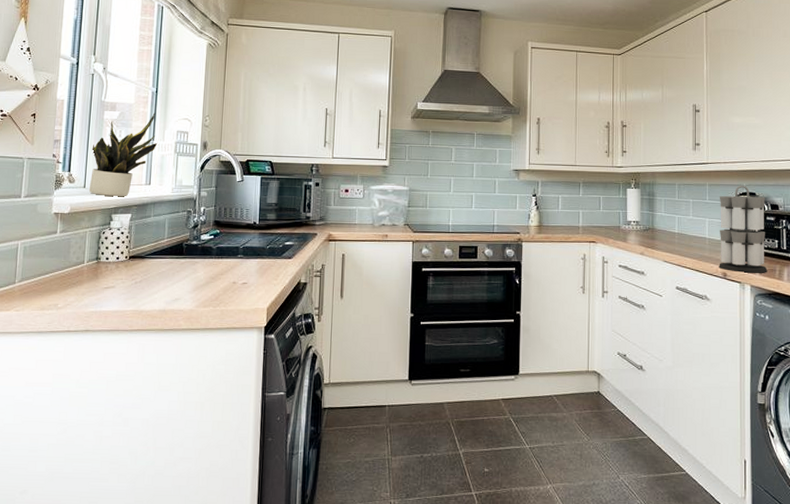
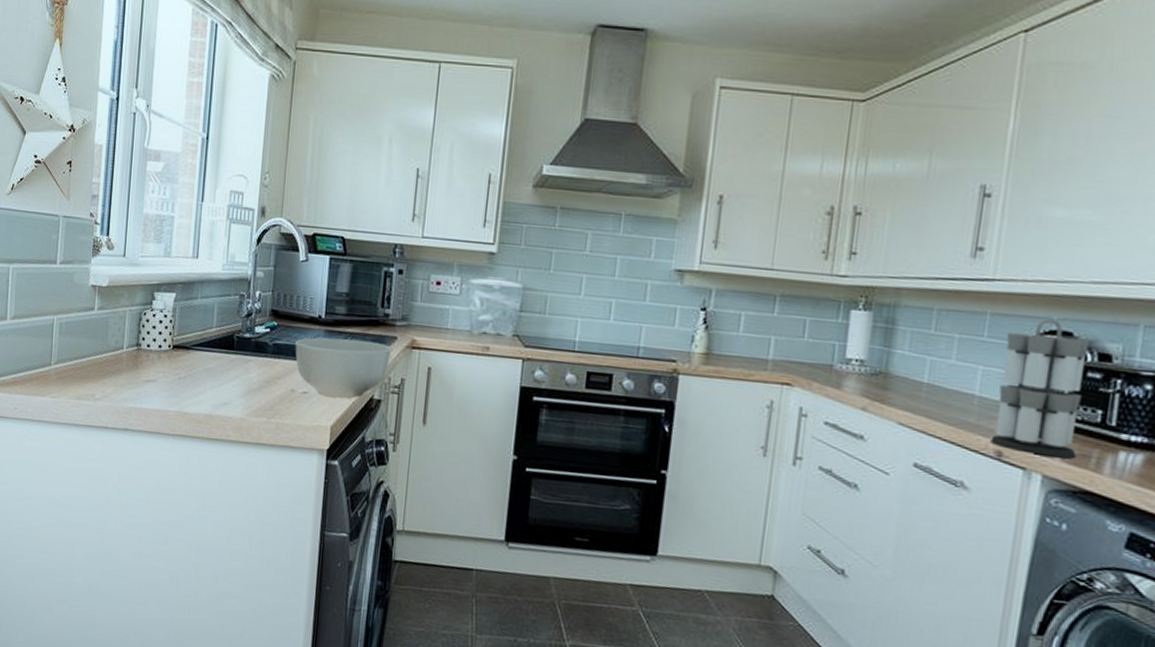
potted plant: present [89,113,158,197] -> none [130,165,208,272]
bowl: none [235,238,314,285] -> present [295,337,393,399]

